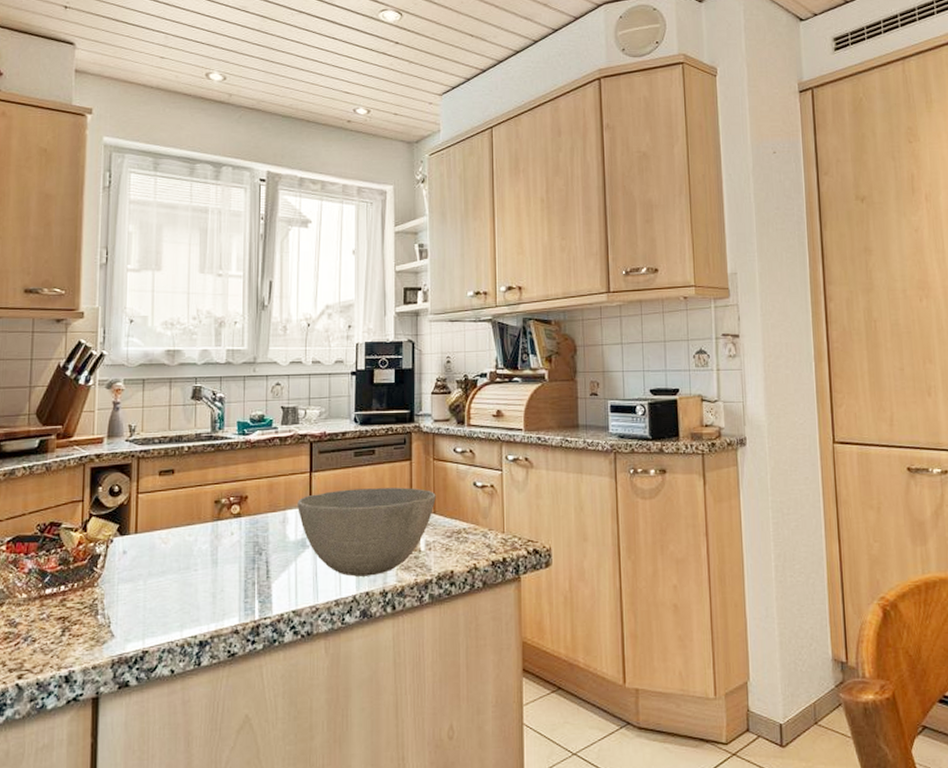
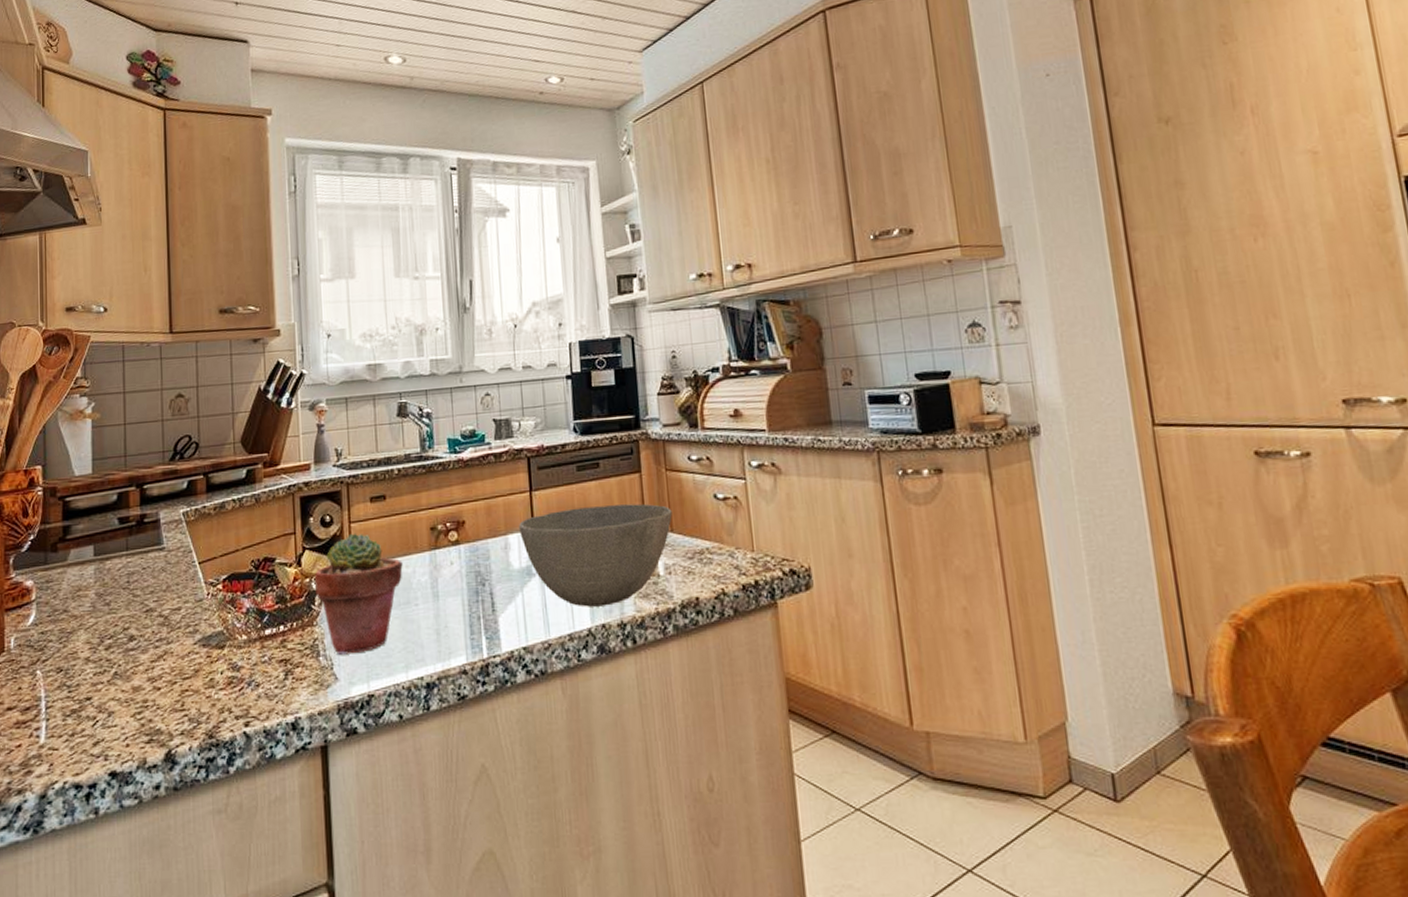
potted succulent: none [98,503,186,614] -> present [314,533,403,655]

